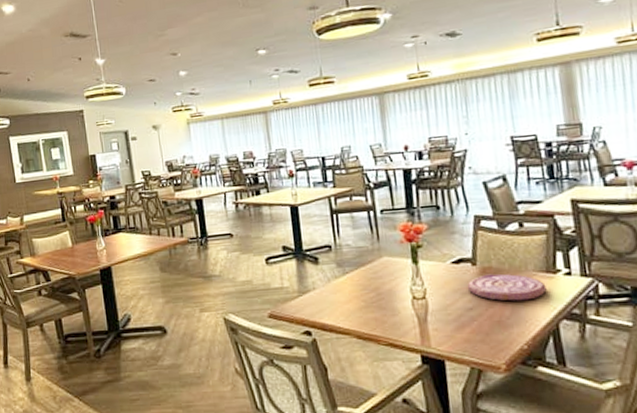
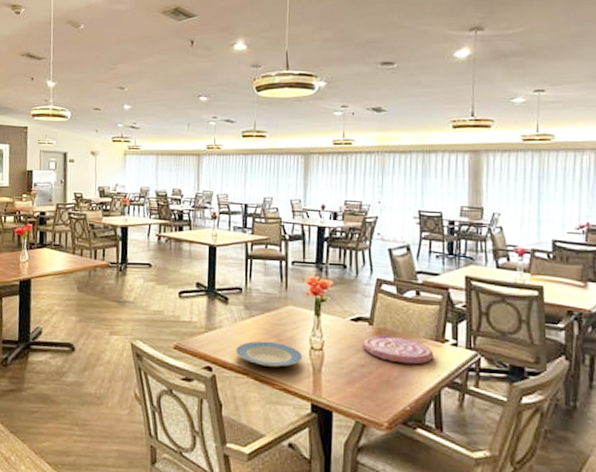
plate: none [333,296,406,323] -> present [235,341,303,367]

